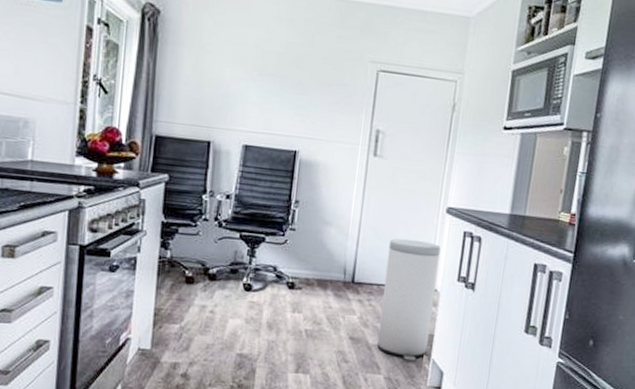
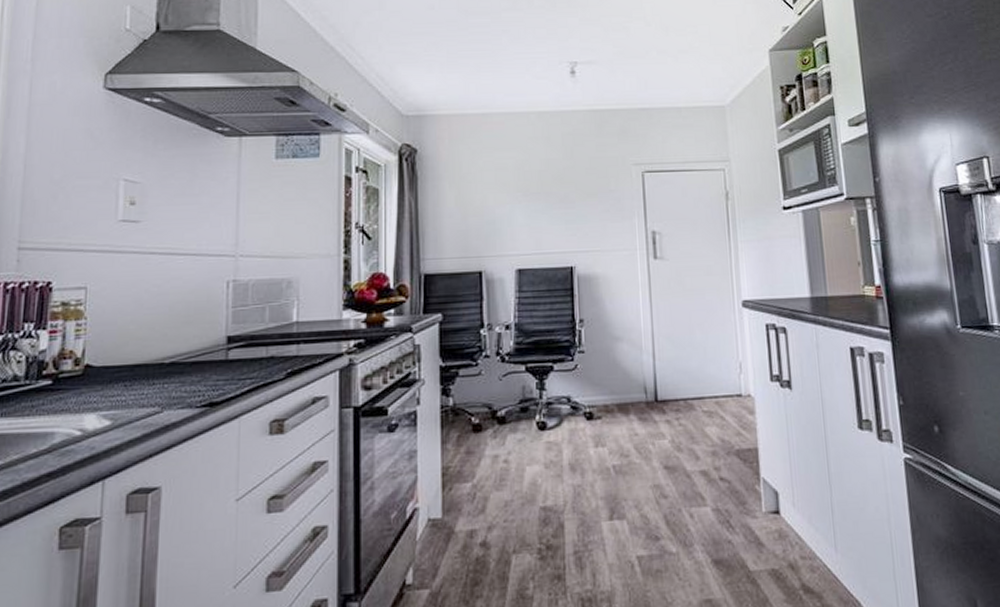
pedal bin: present [377,238,441,361] -> none [687,342,754,484]

